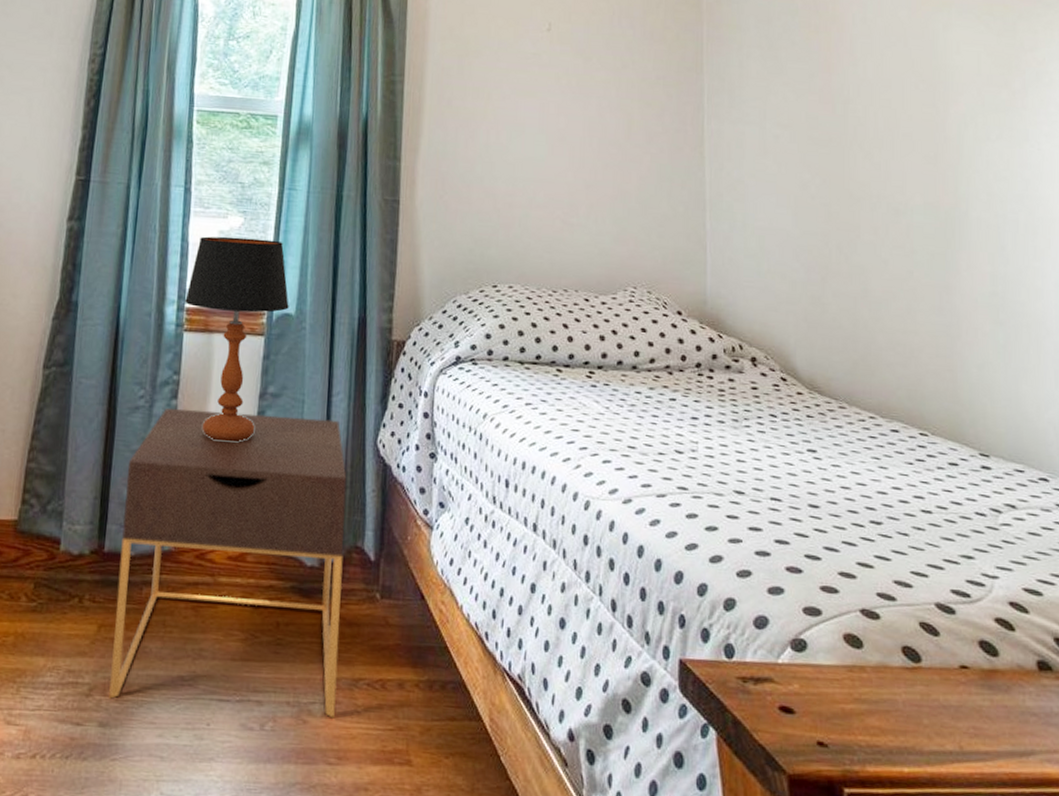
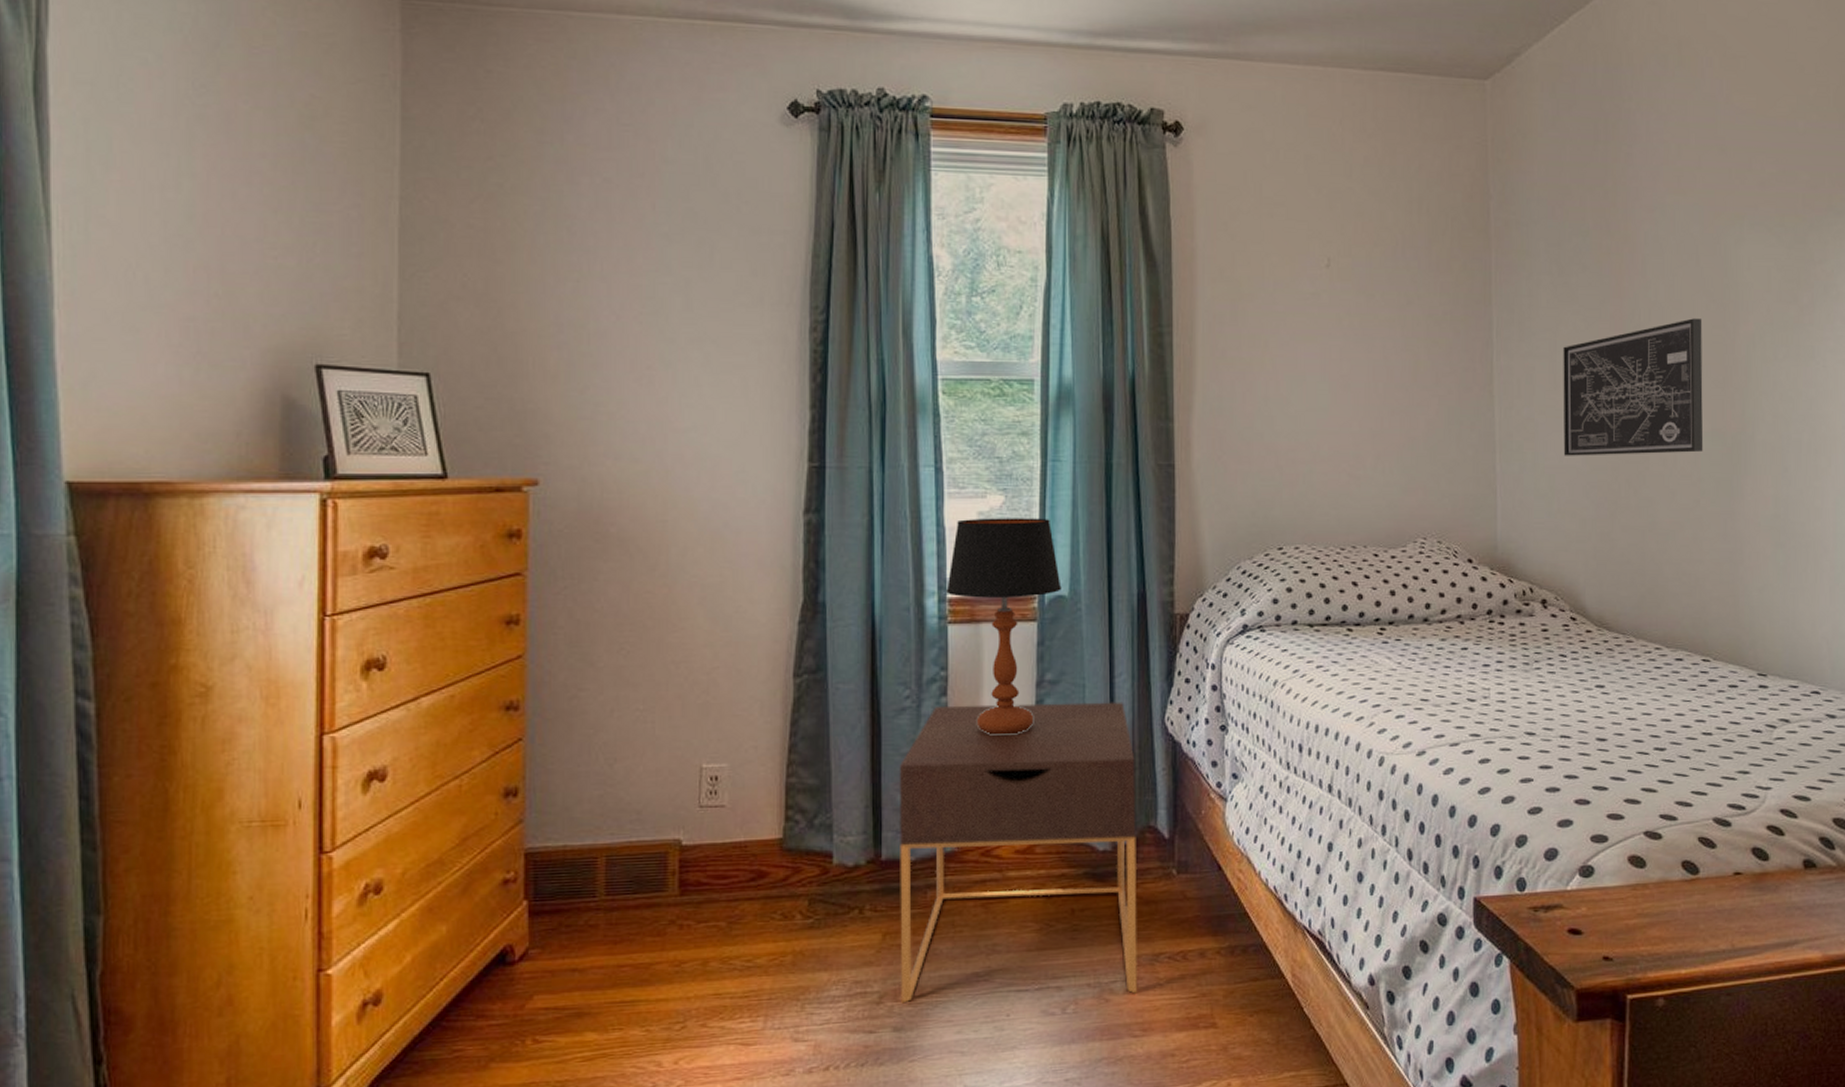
wall art: none [772,96,916,225] -> present [1563,318,1704,456]

